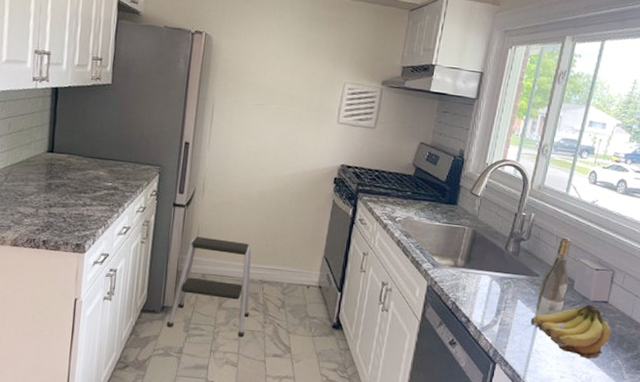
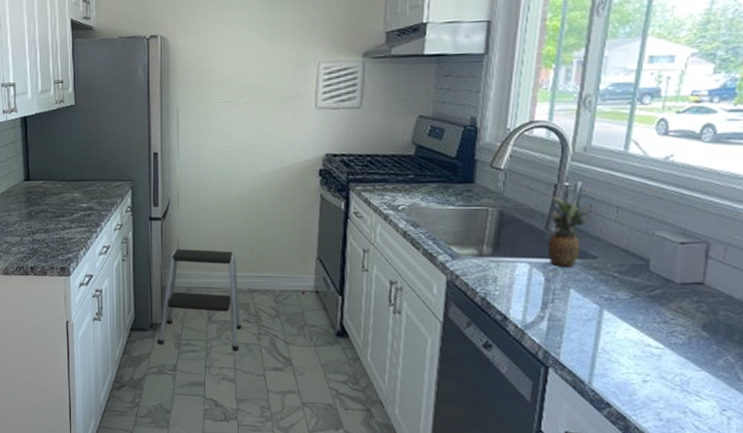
fruit: none [504,223,542,282] -> present [548,197,597,267]
fruit: present [530,304,611,359] -> none [591,288,713,356]
wine bottle: present [534,237,571,317] -> none [596,207,641,308]

